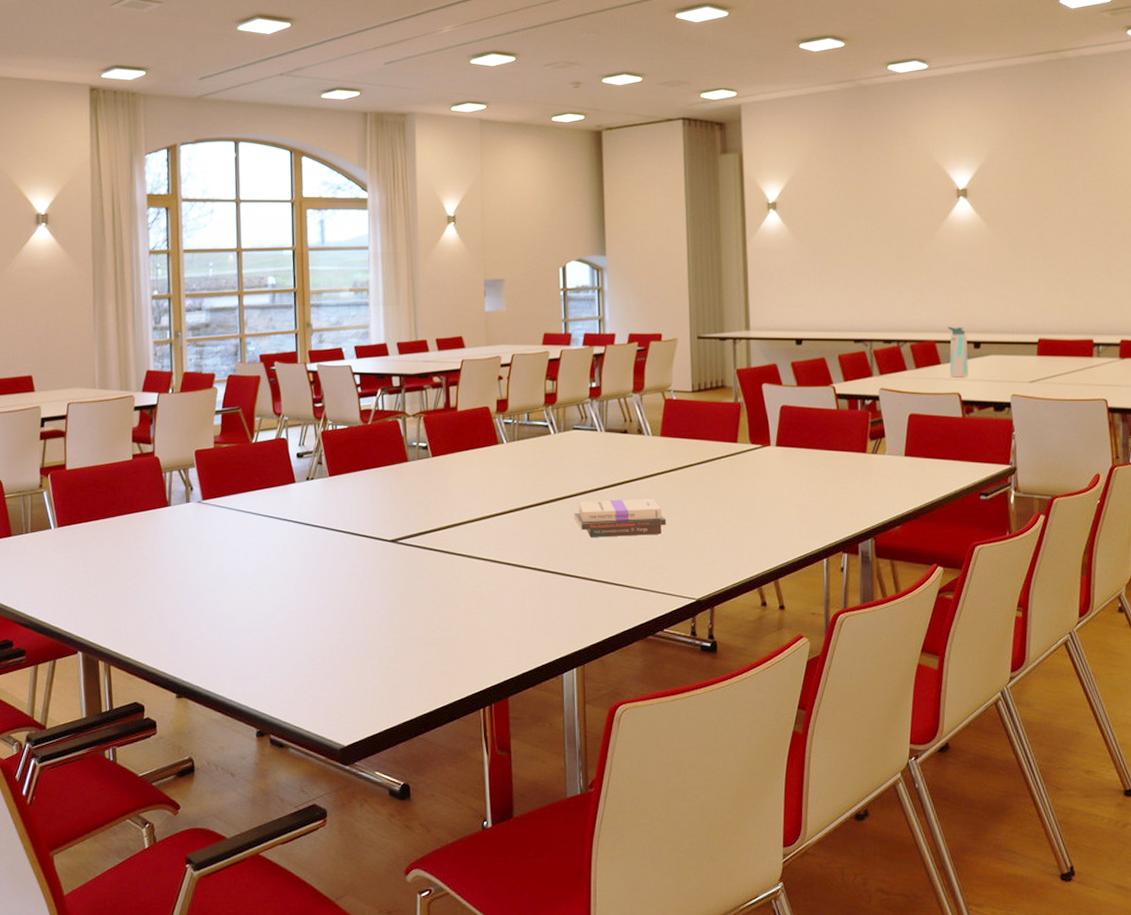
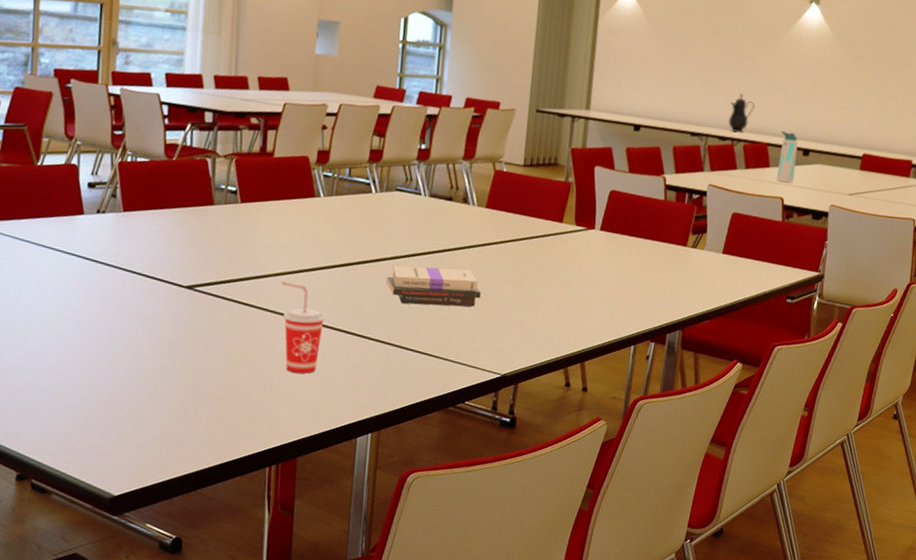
beverage cup: none [477,527,521,614] -> present [282,282,326,374]
coffeepot: none [890,294,916,334] -> present [727,93,755,133]

